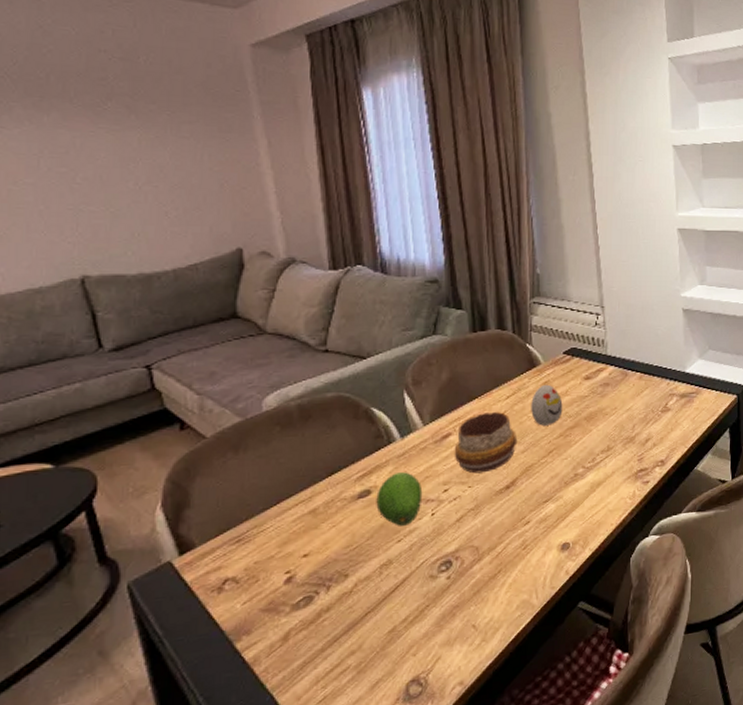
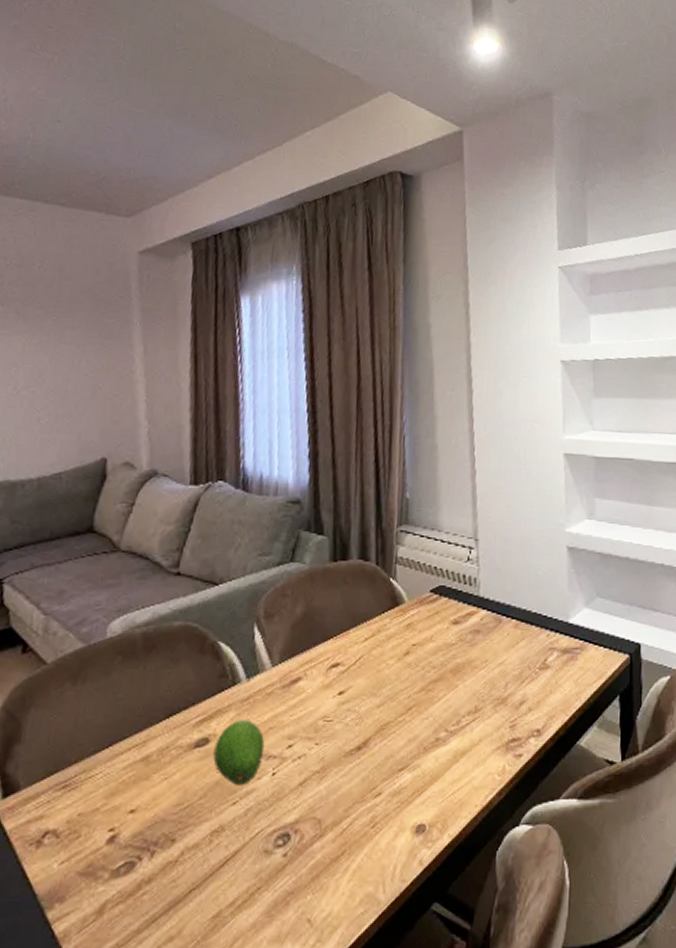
decorative bowl: present [454,411,518,474] -> none [302,655,374,728]
decorative egg: present [531,384,563,426] -> none [390,627,427,676]

